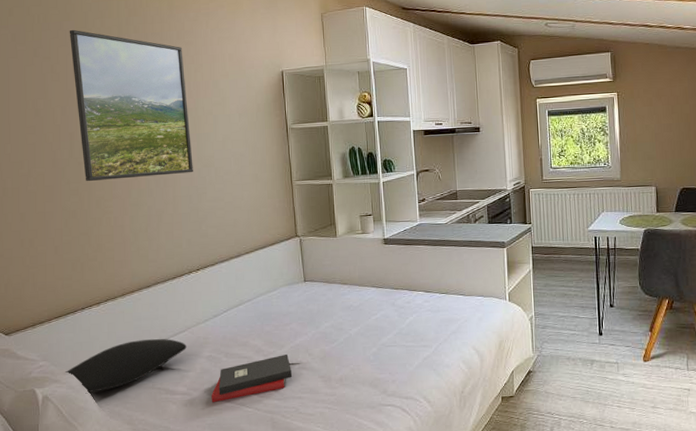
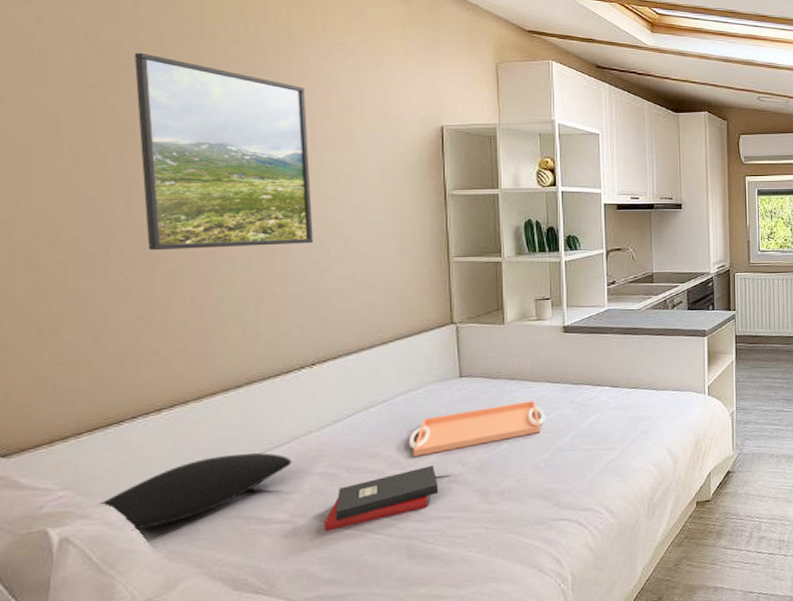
serving tray: none [268,302,372,346] -> present [408,401,545,457]

